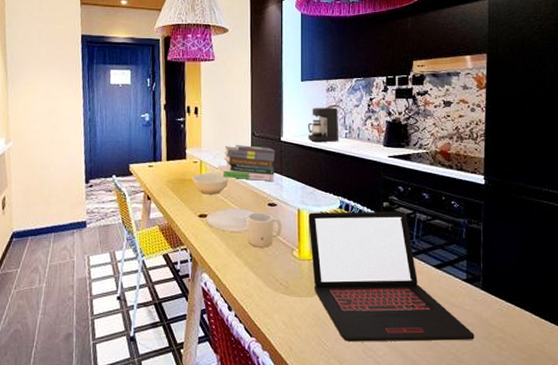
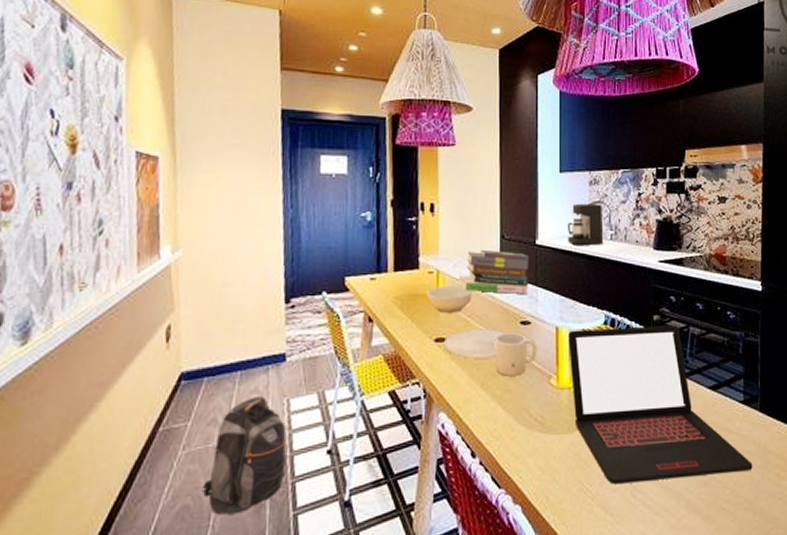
backpack: none [28,253,88,339] -> present [201,396,287,515]

